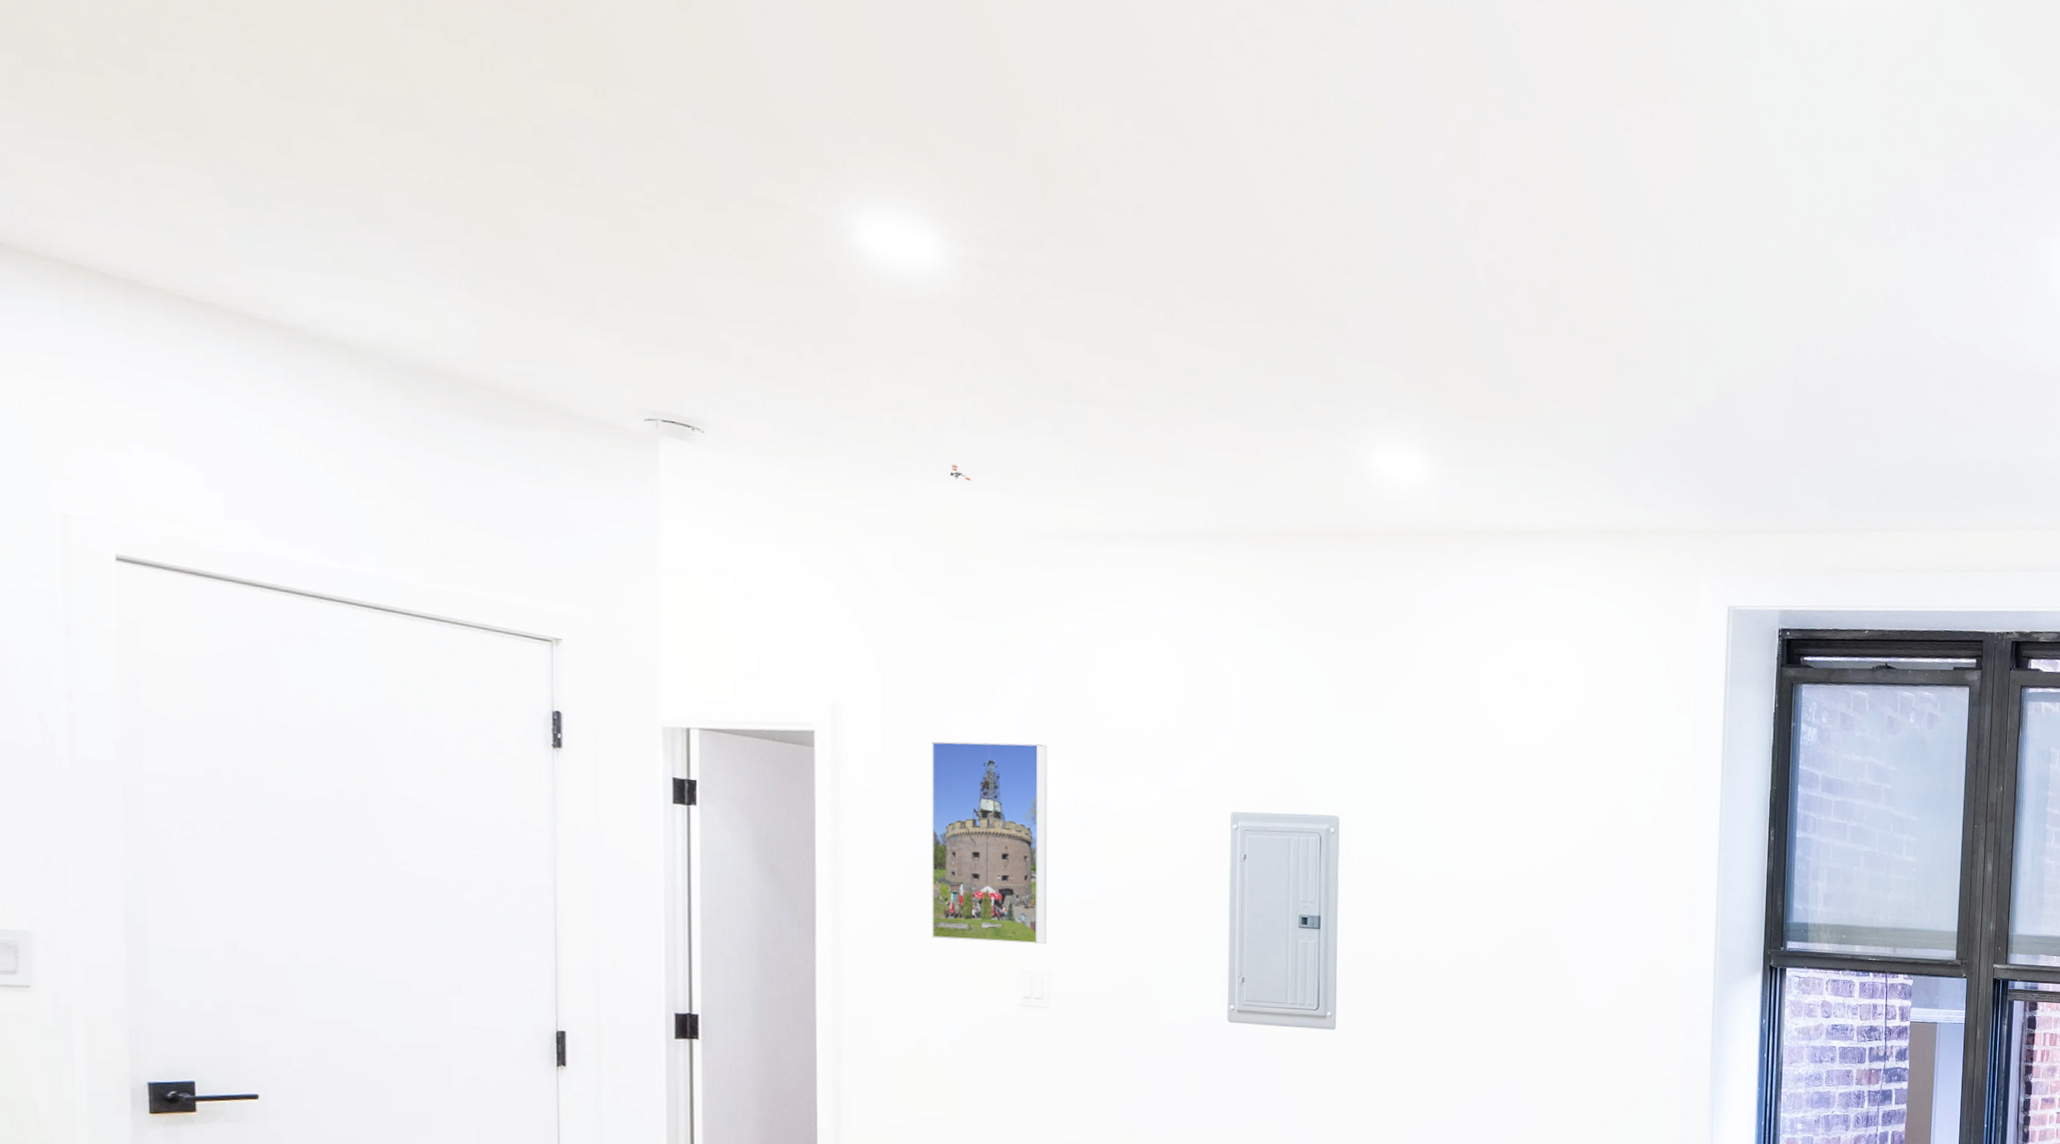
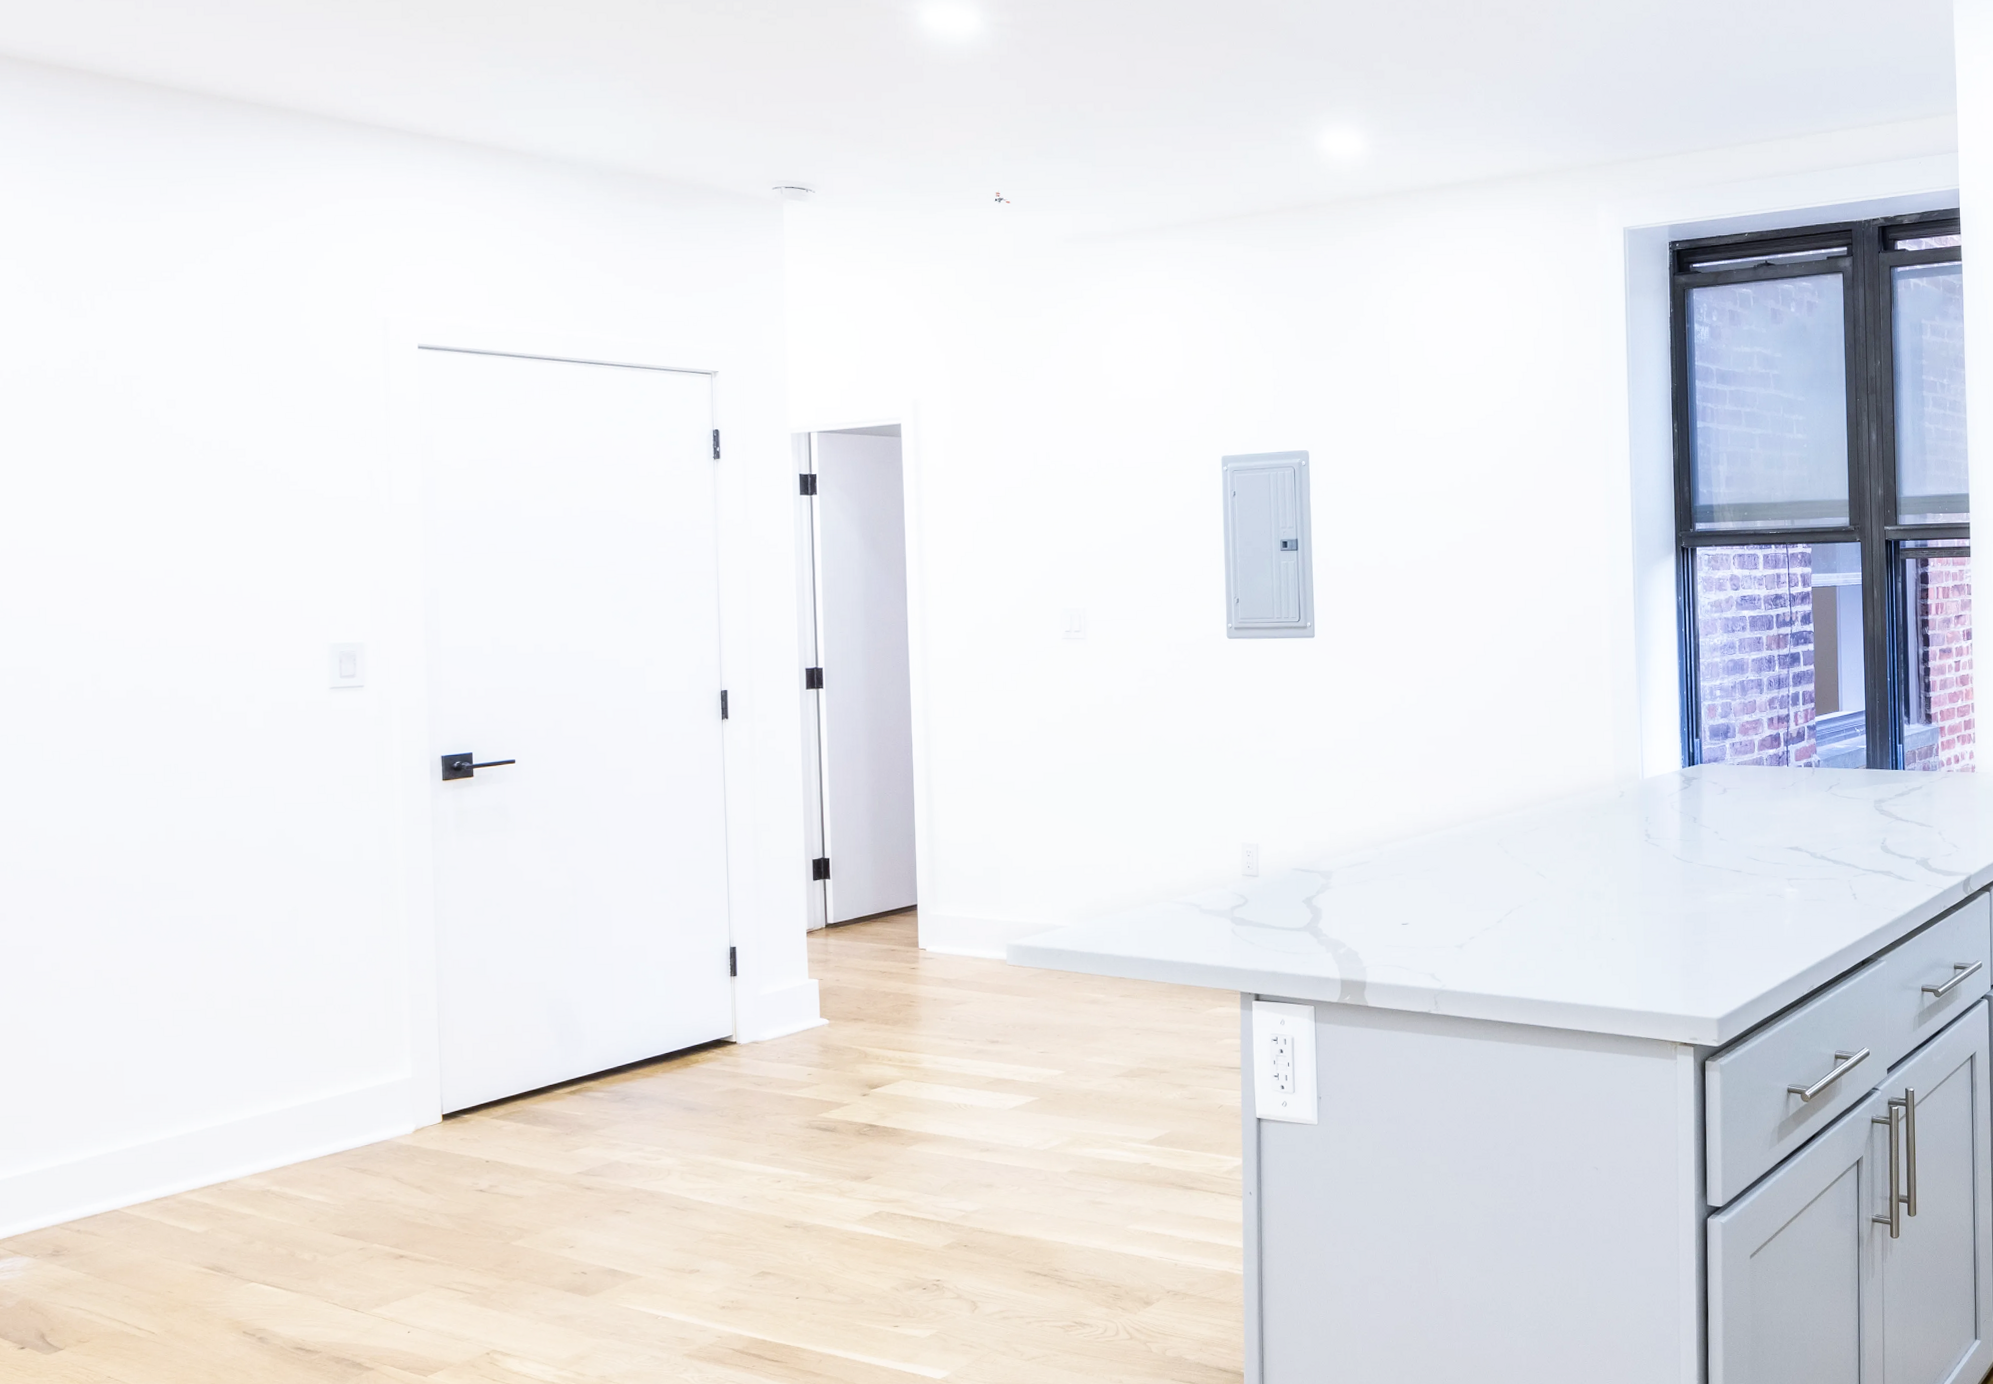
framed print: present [932,741,1048,945] -> none [989,414,1082,587]

